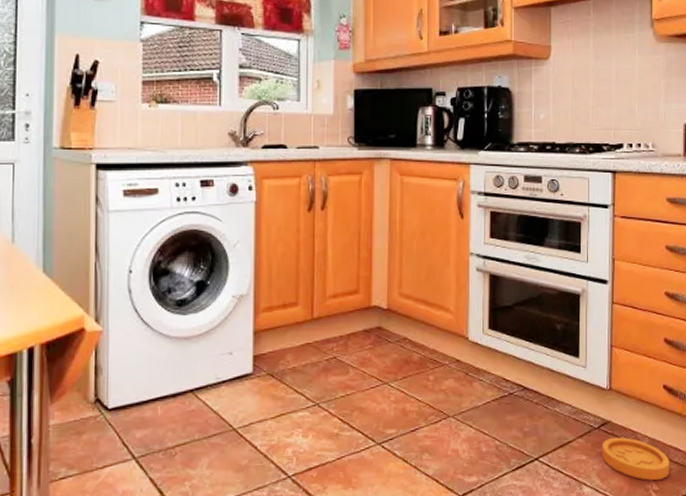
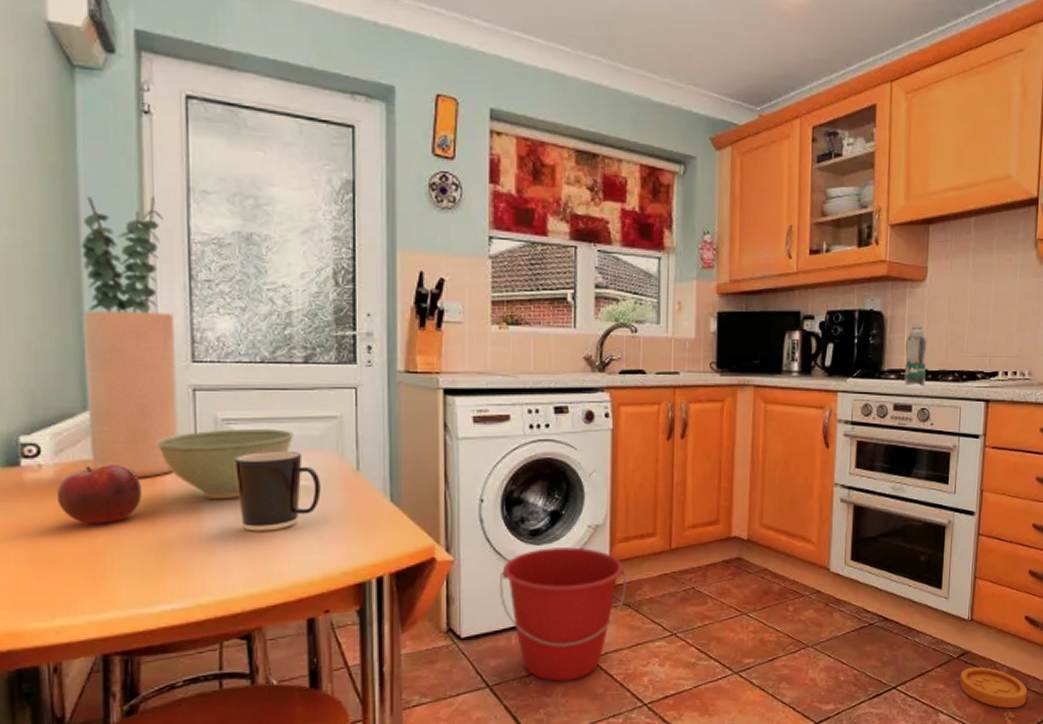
bucket: none [146,317,270,453] -> present [499,547,626,682]
bottle: none [534,96,554,161] -> present [904,320,927,389]

